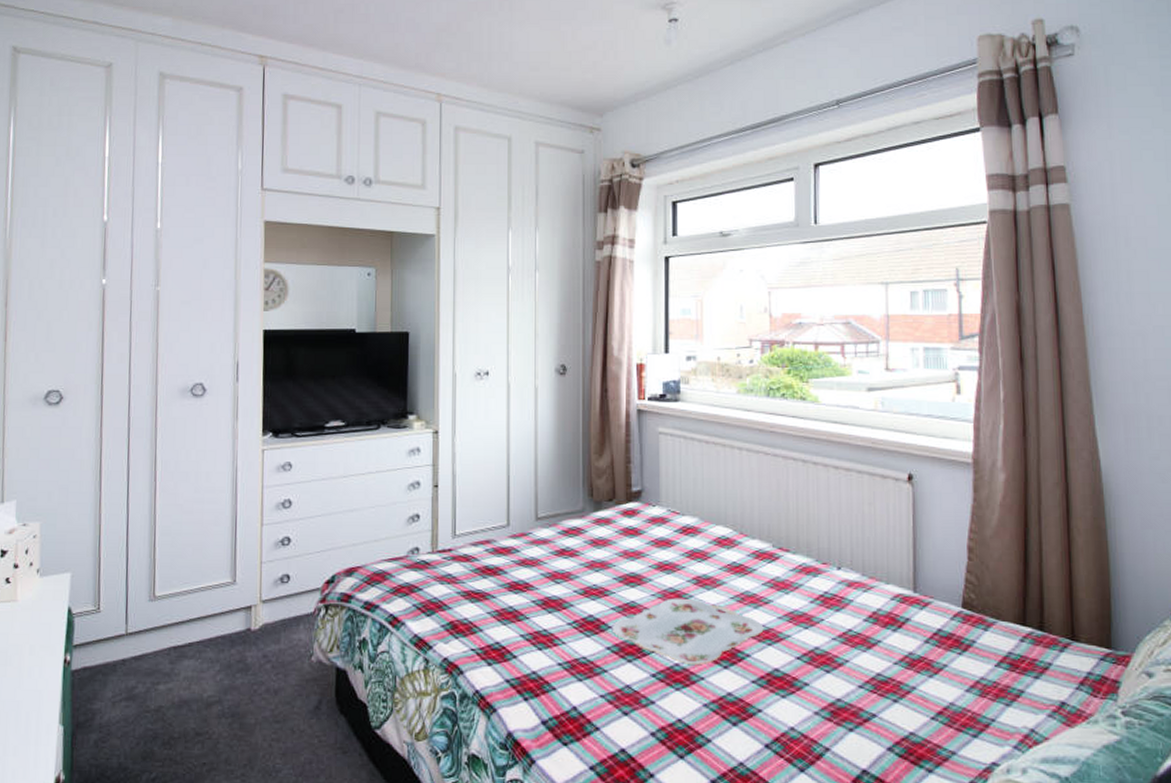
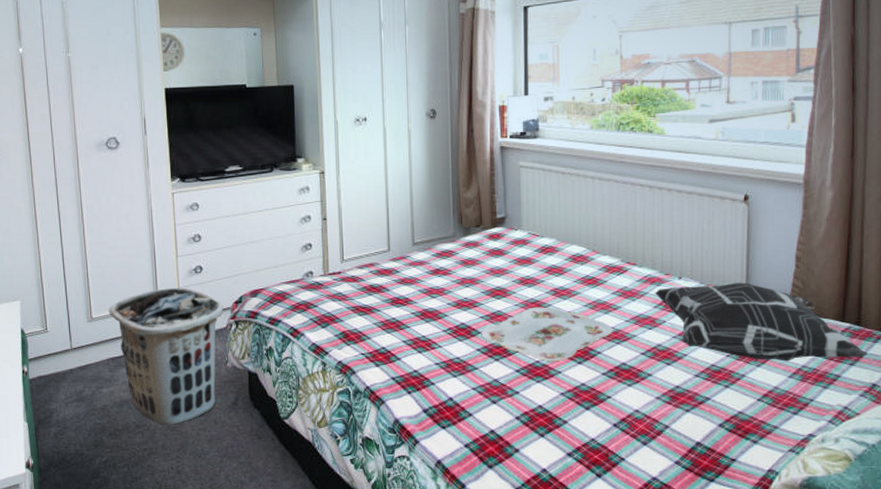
clothes hamper: none [176,561,312,733] -> present [109,287,224,425]
decorative pillow: none [810,575,1054,672] -> present [654,282,868,361]

